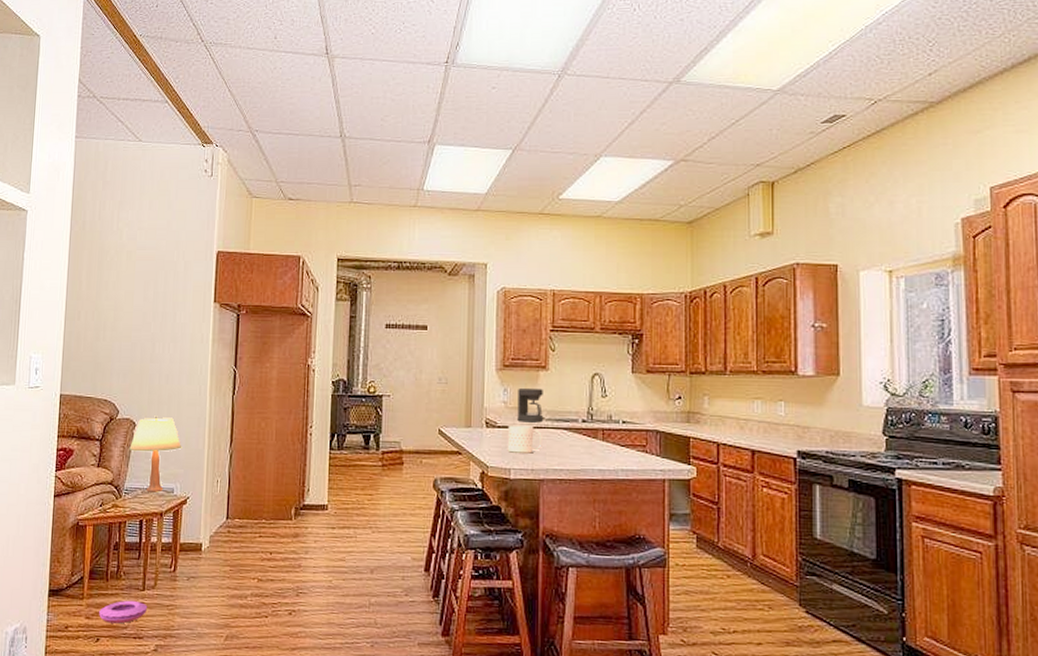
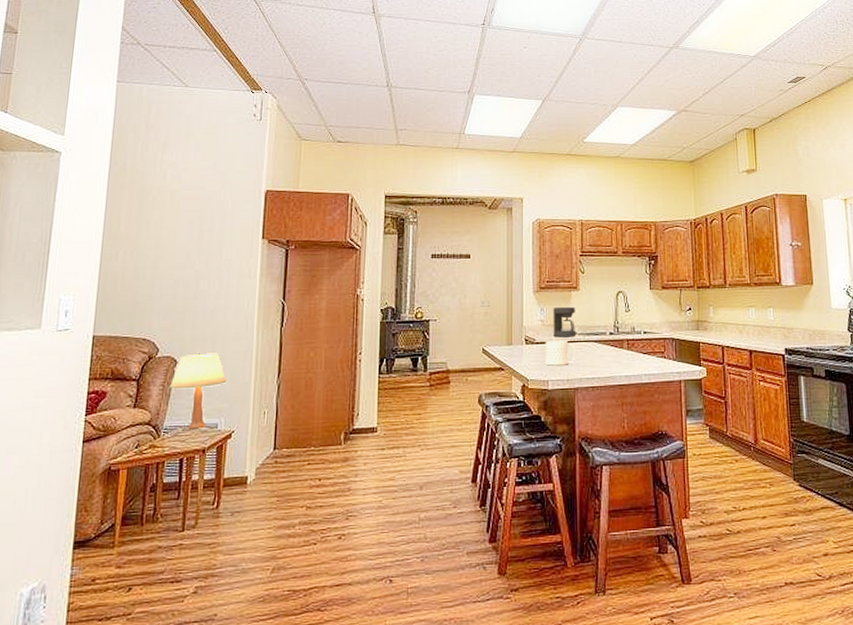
dog toy: present [99,600,148,624] -> none [132,543,188,570]

